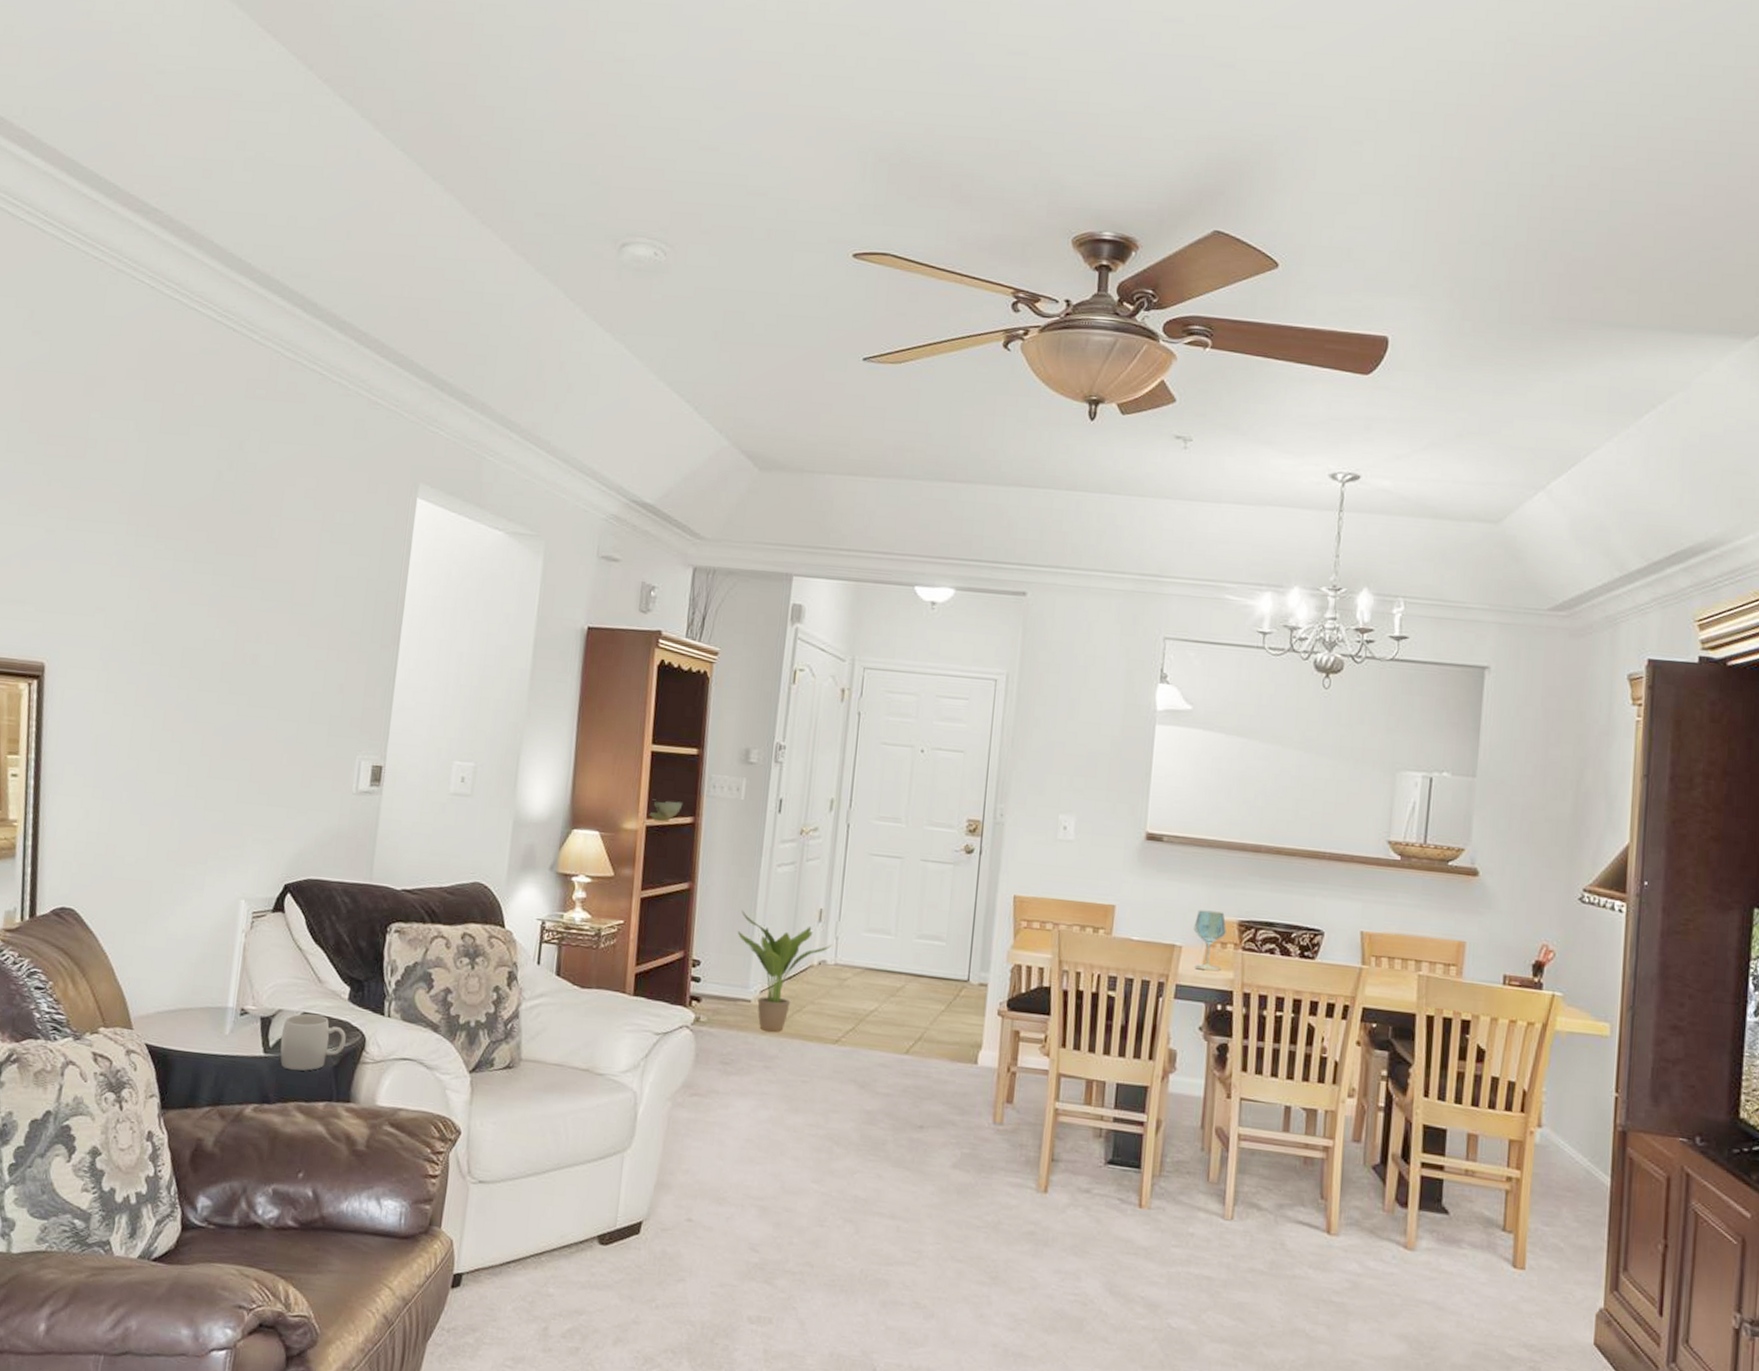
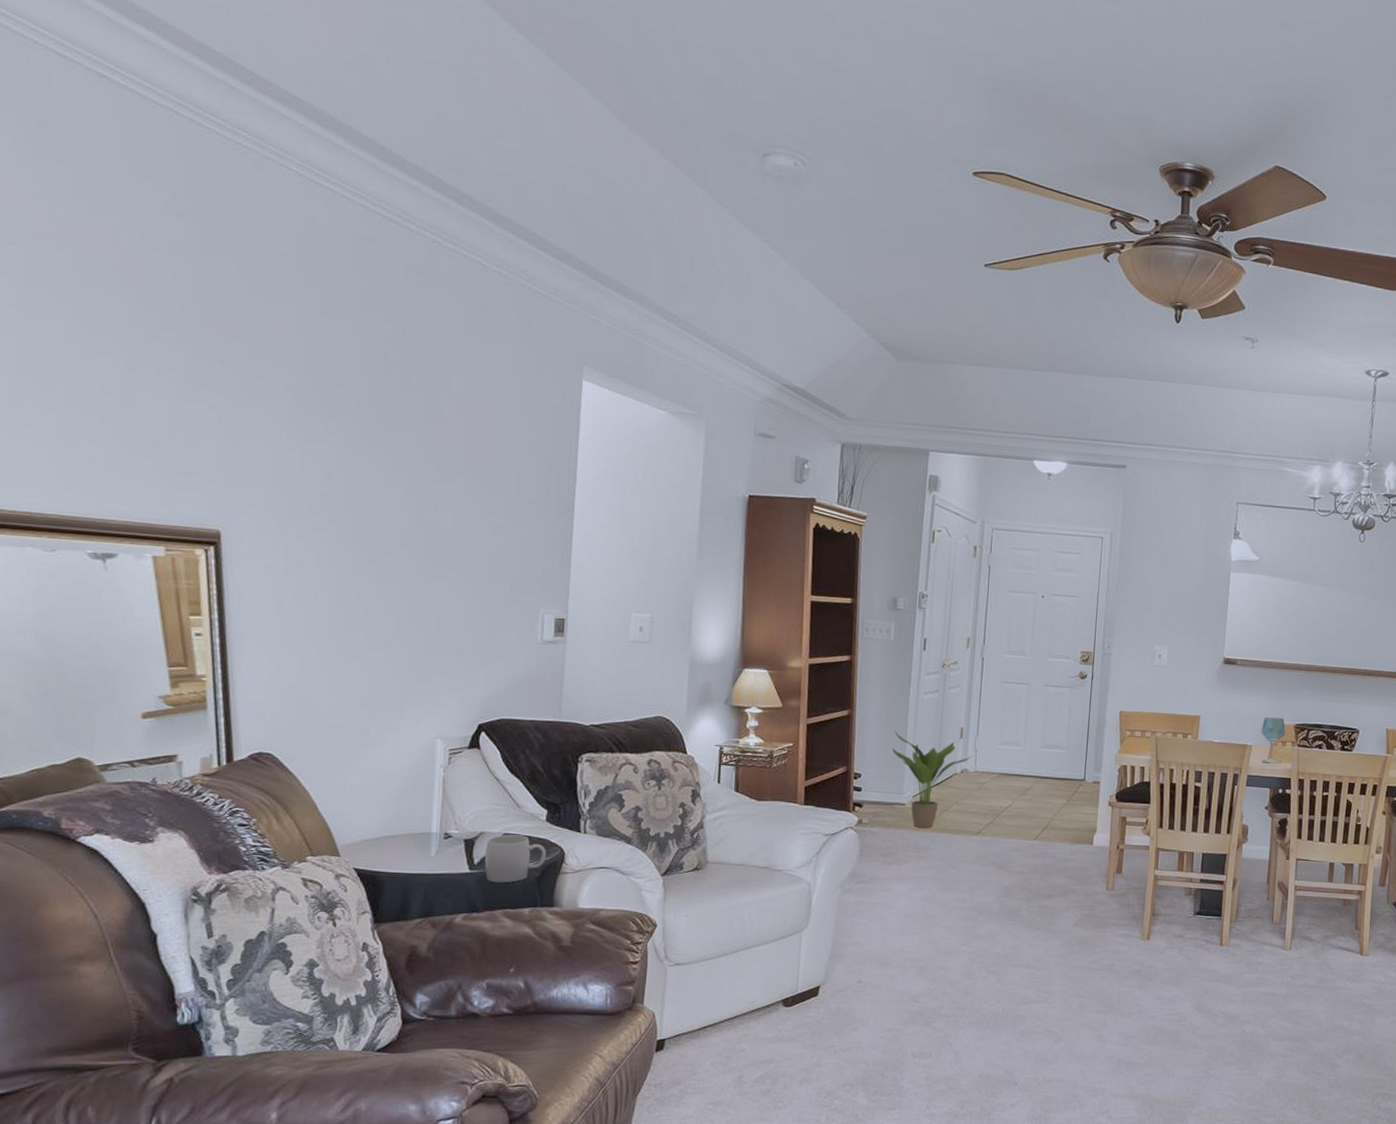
bowl: present [649,799,683,823] -> none [811,641,841,661]

